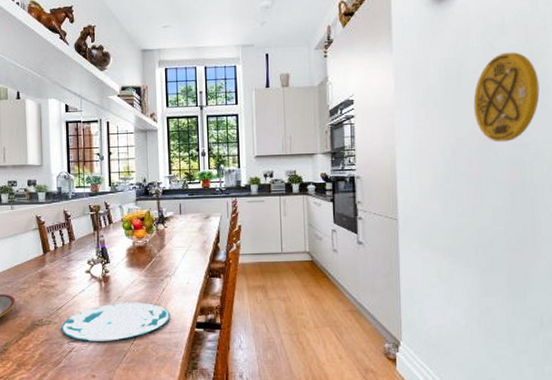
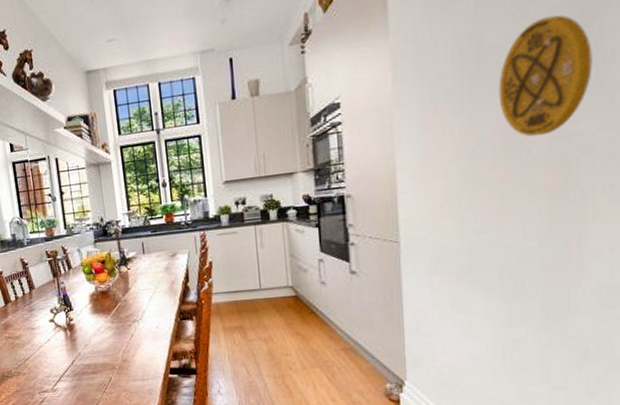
plate: present [61,302,170,341] -> none [30,349,142,391]

